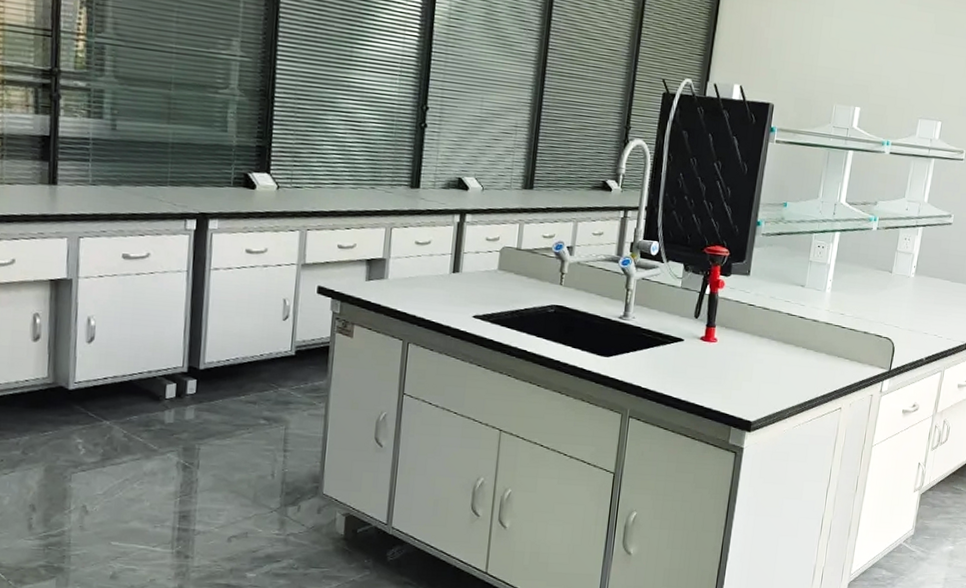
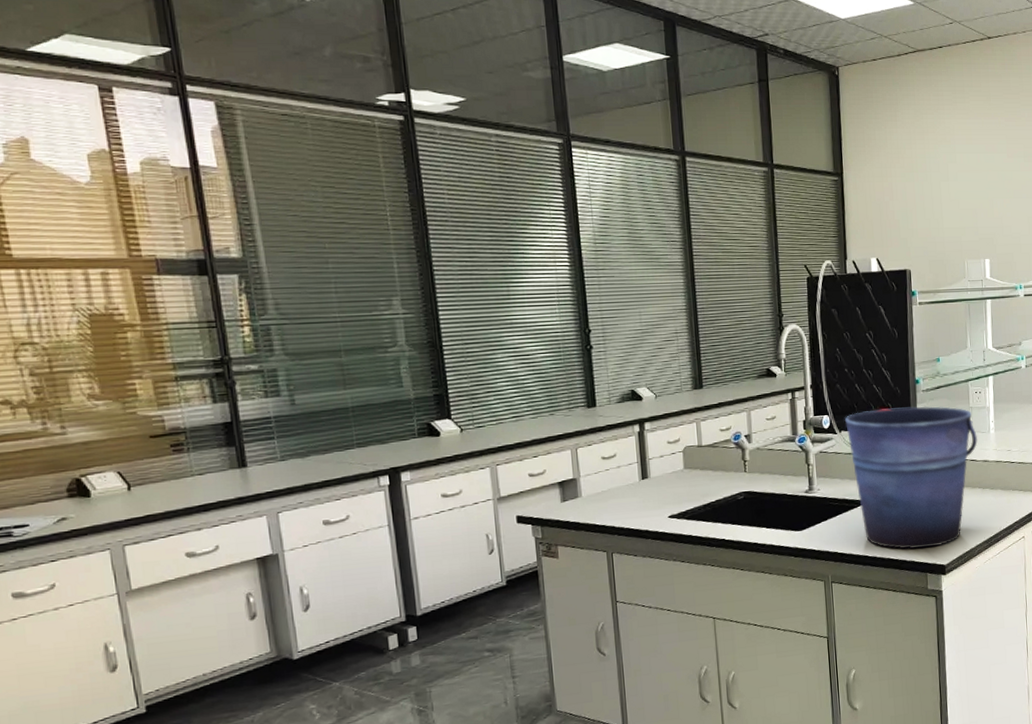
bucket: none [673,244,811,401] -> present [844,406,978,550]

